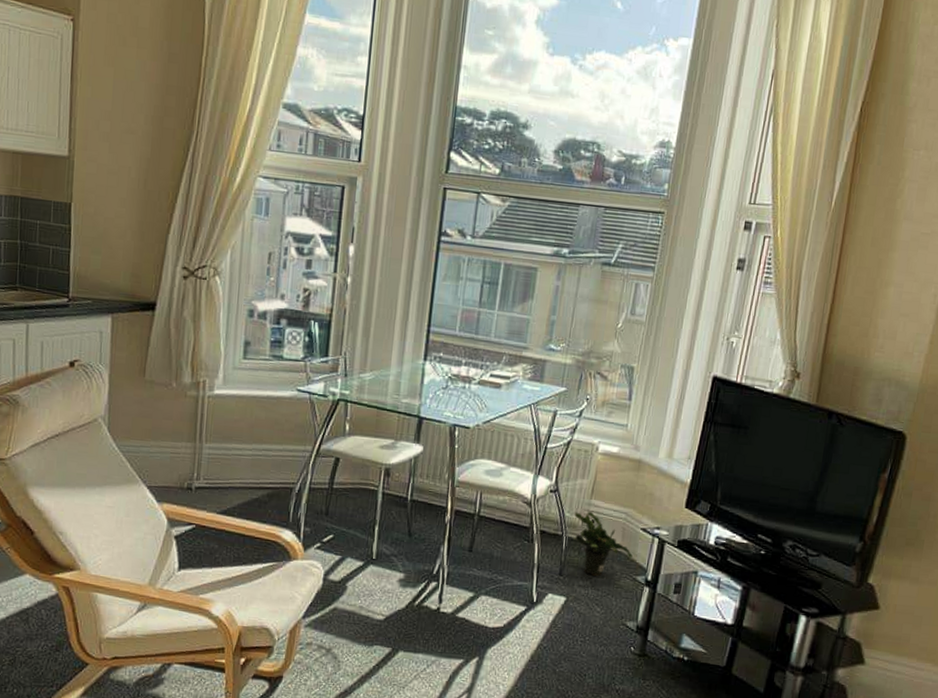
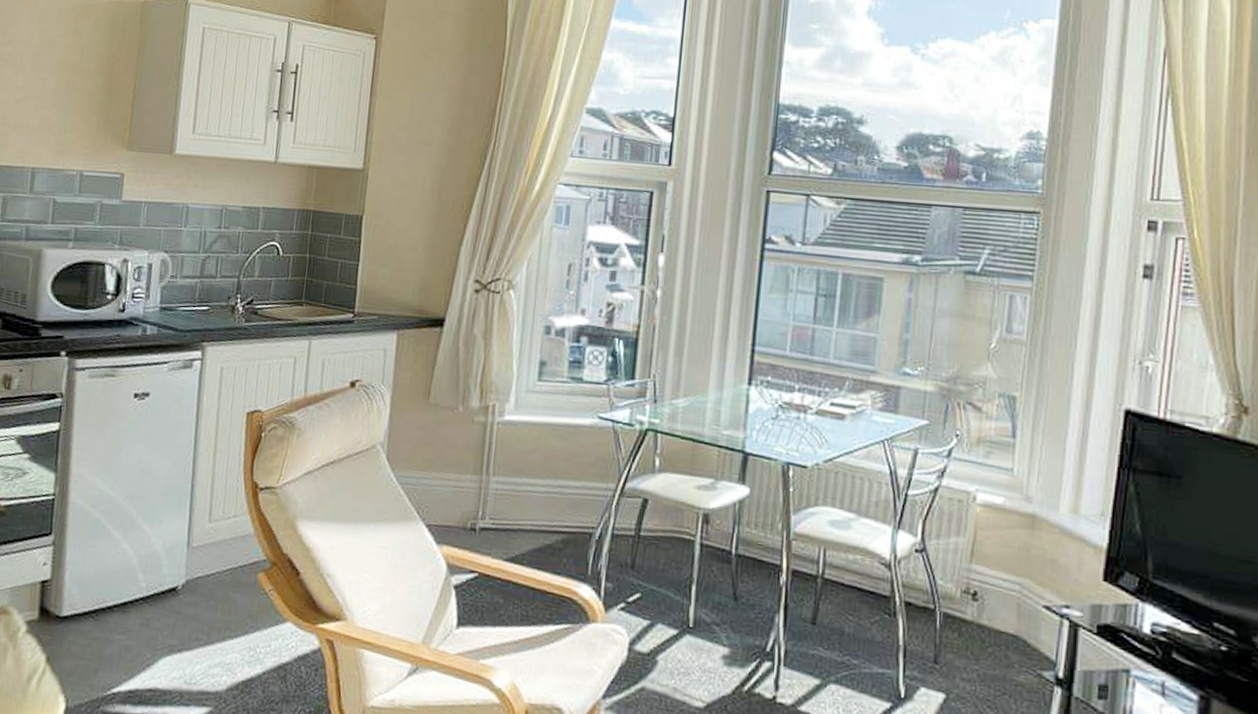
potted plant: present [574,512,633,576] -> none [949,579,1034,668]

